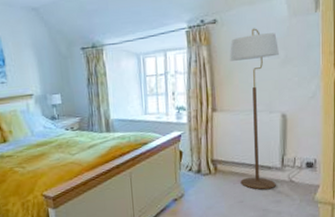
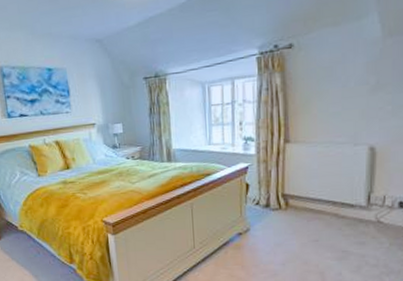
floor lamp: present [230,28,279,190] -> none [307,51,368,229]

